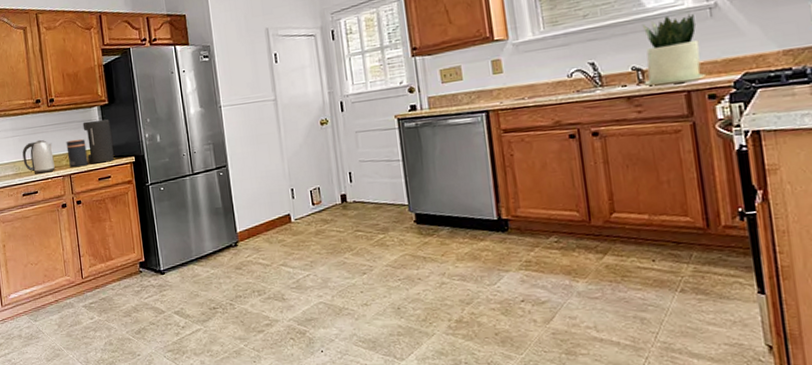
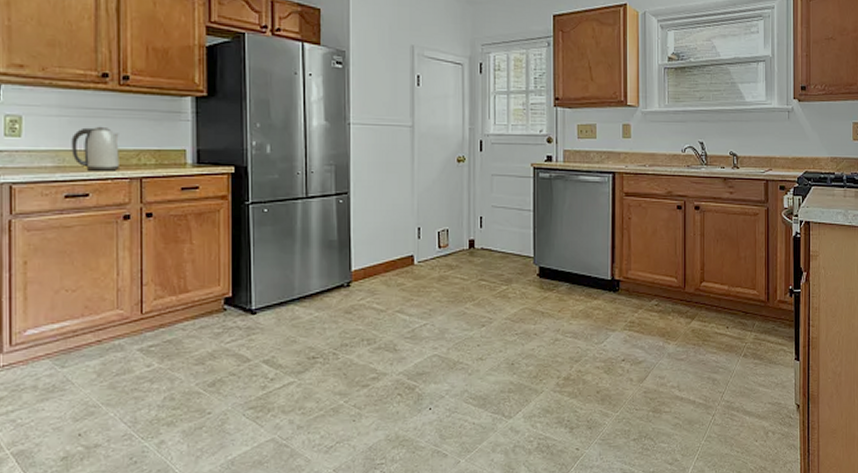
cylinder: present [66,139,88,168] -> none [140,133,169,170]
coffee maker: present [82,119,114,164] -> none [167,113,206,169]
planter: present [643,14,707,87] -> none [737,111,781,173]

